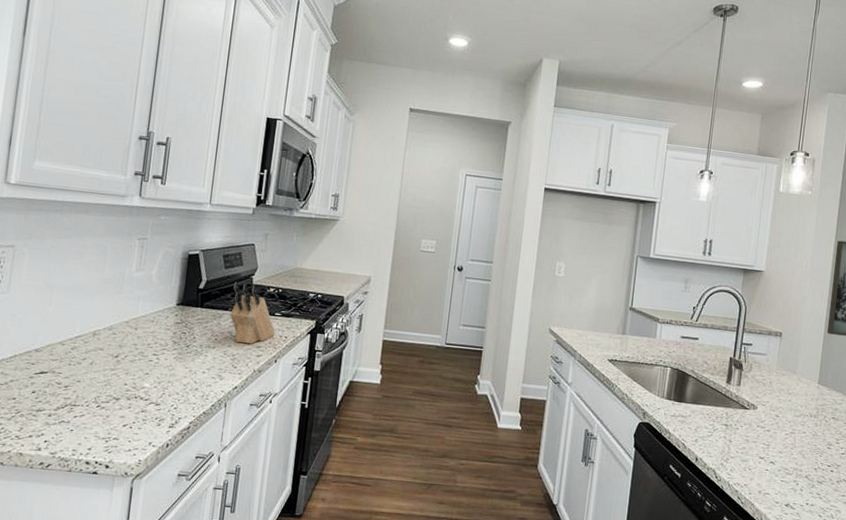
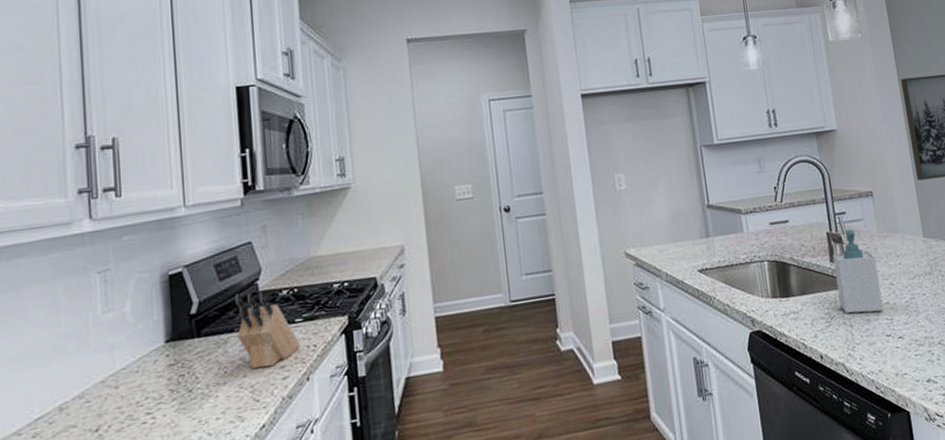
soap bottle: none [725,359,769,436] -> present [832,229,884,314]

